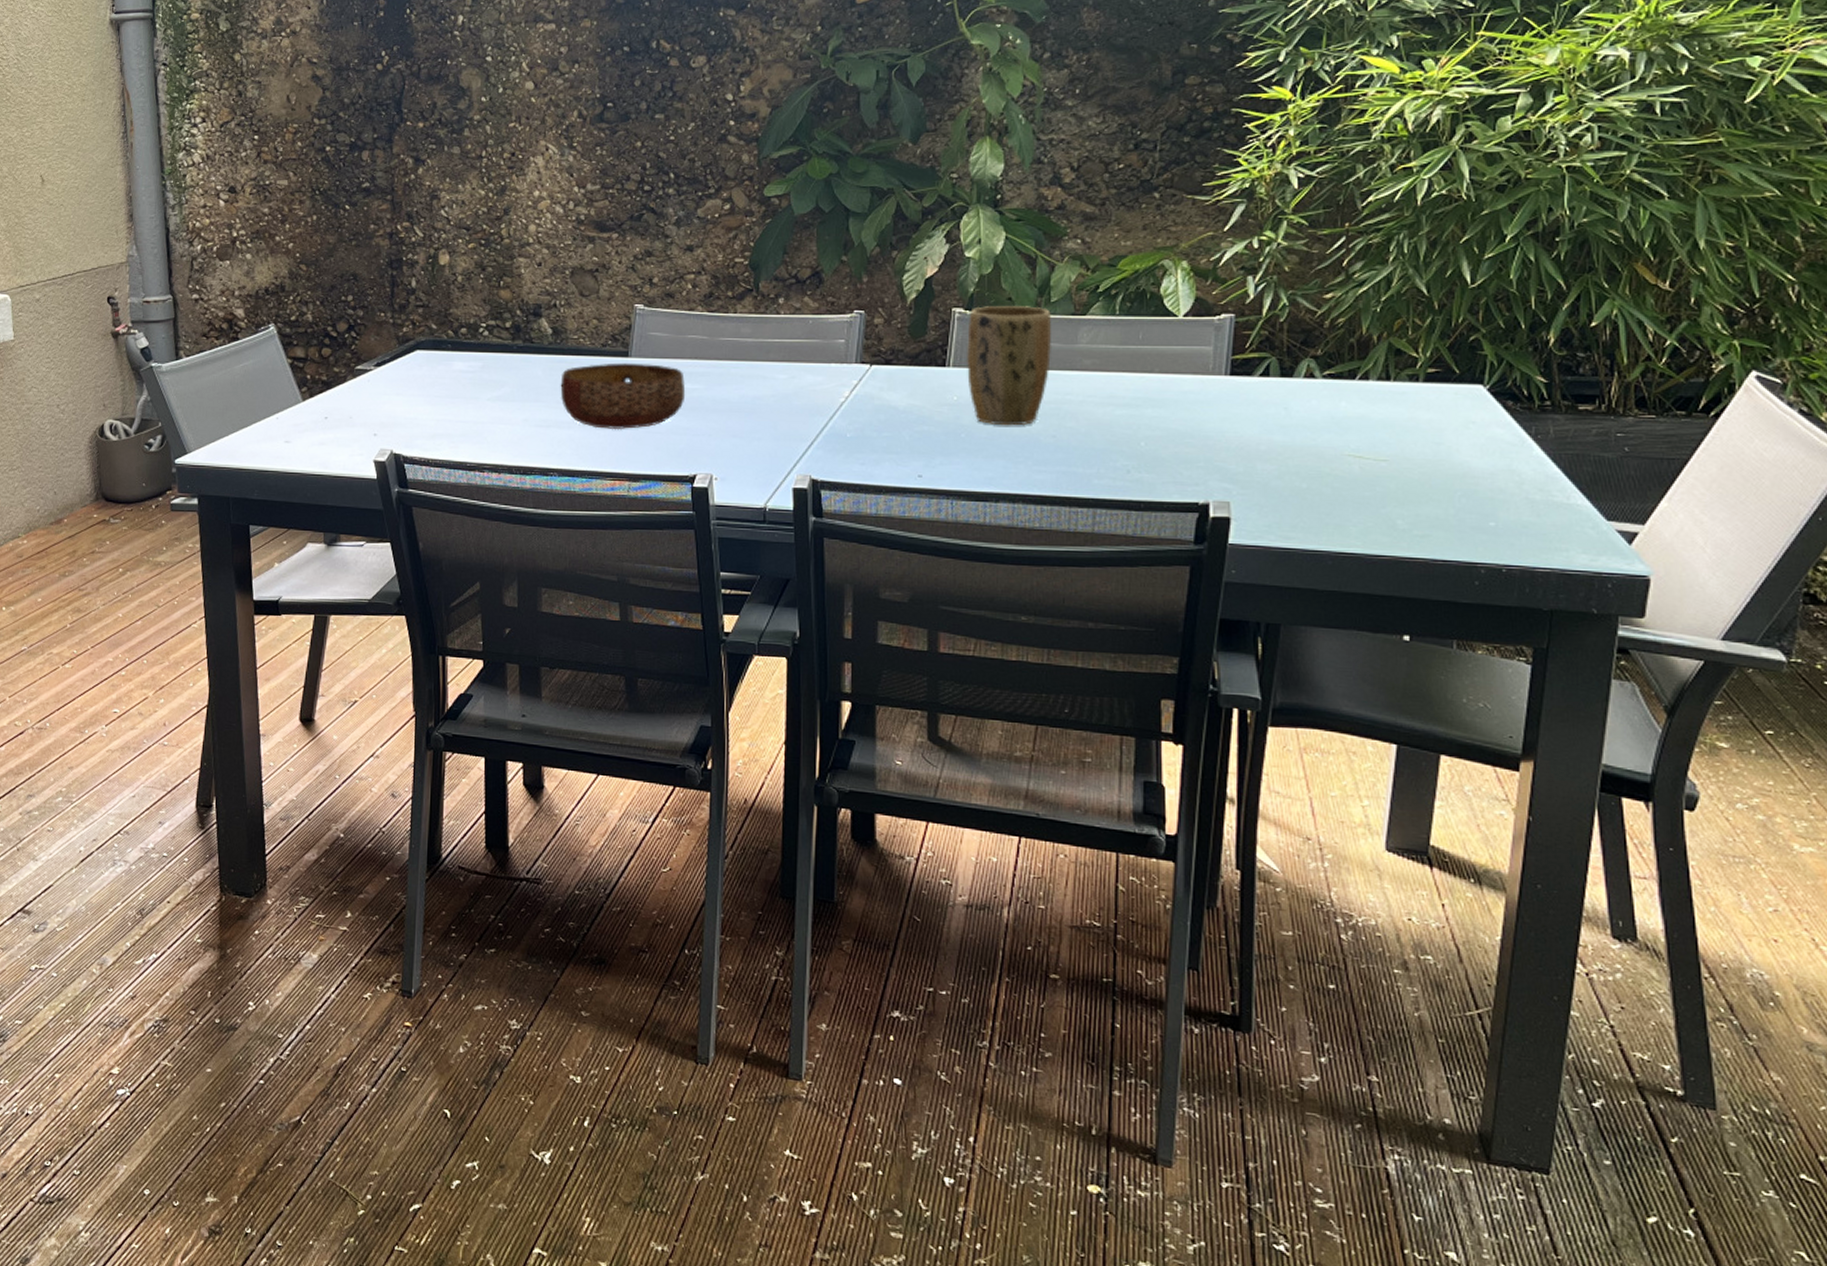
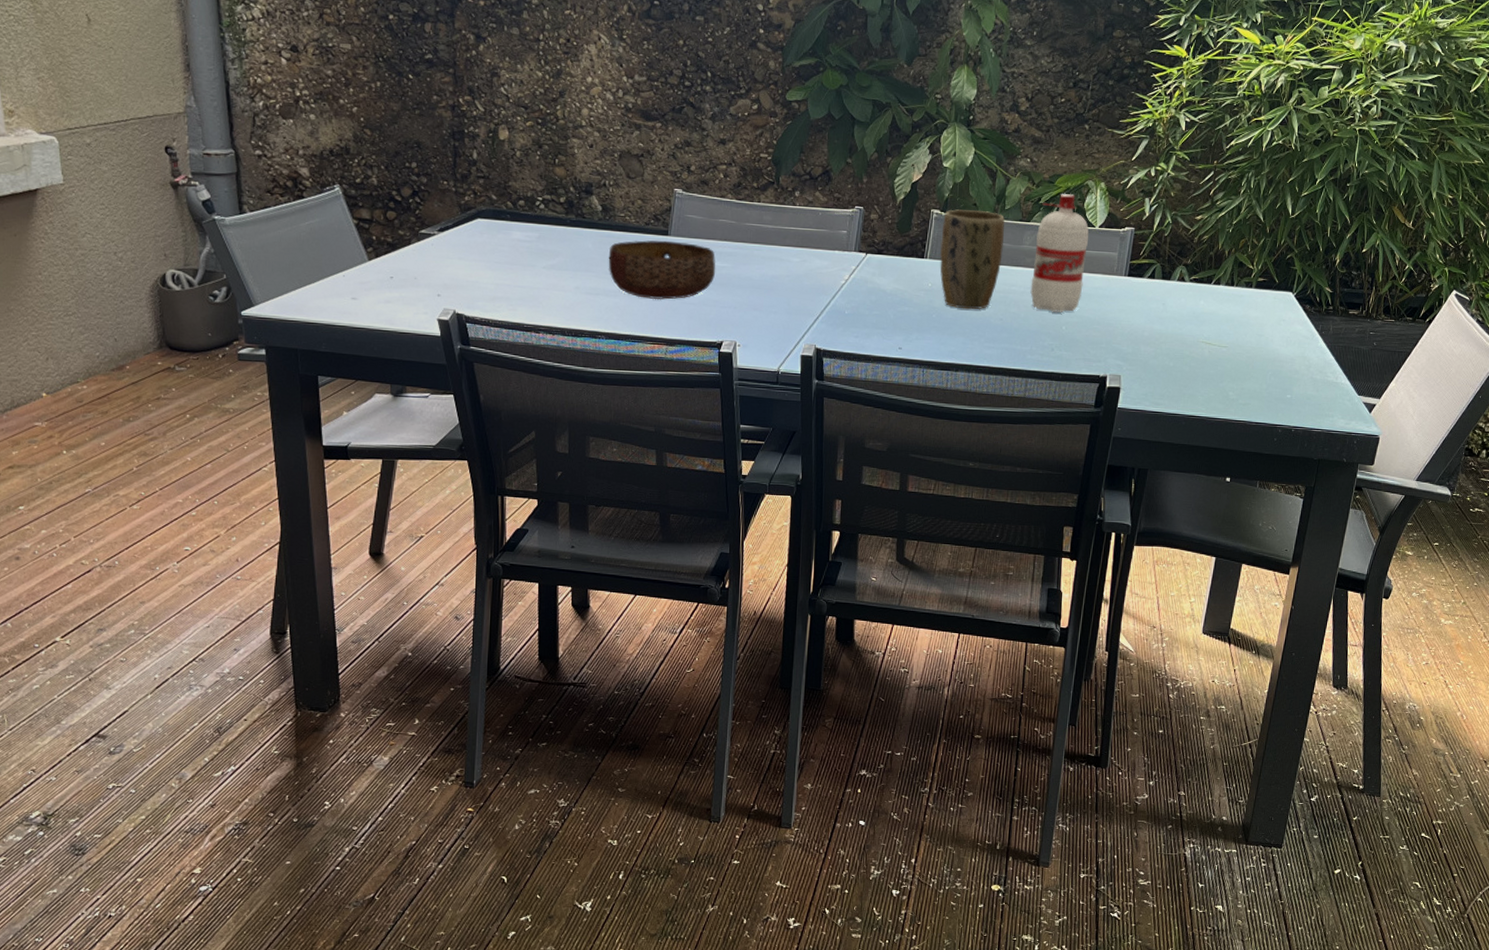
water bottle: none [1092,277,1170,425] -> present [1030,193,1090,313]

